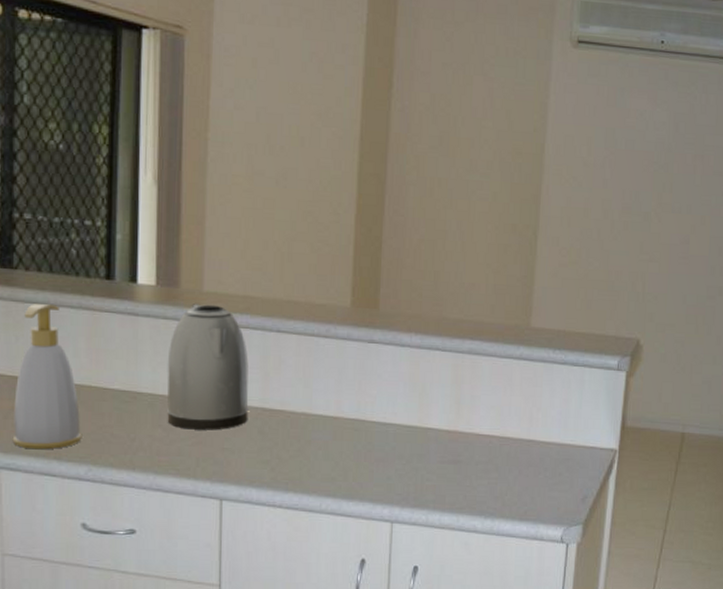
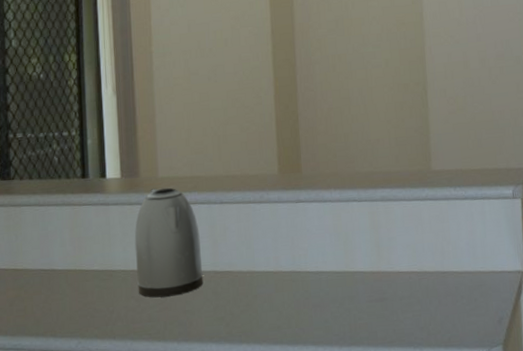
soap bottle: present [12,304,82,450] -> none [17,205,72,330]

